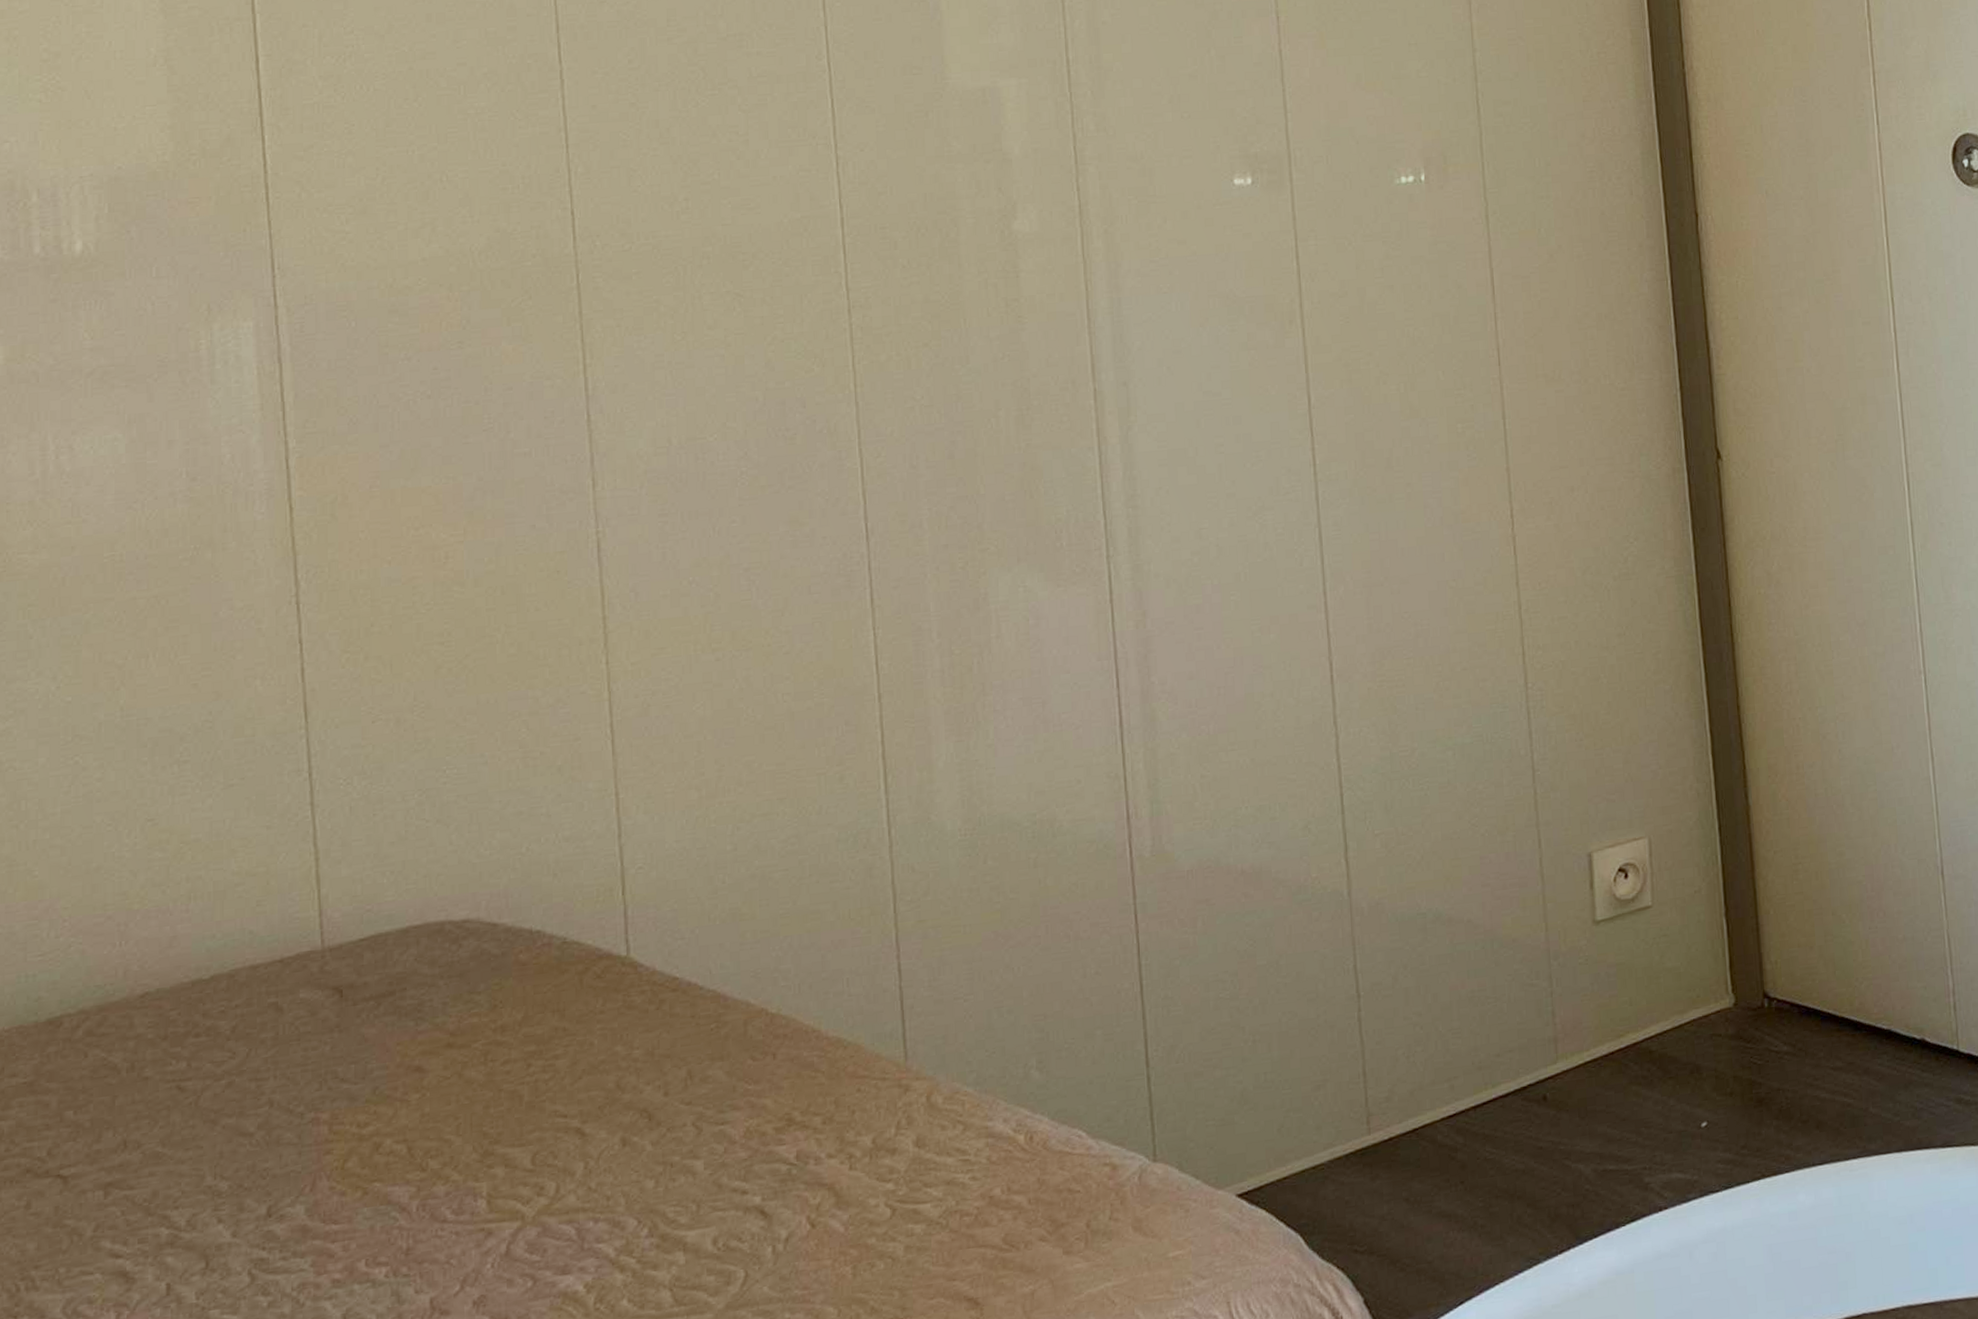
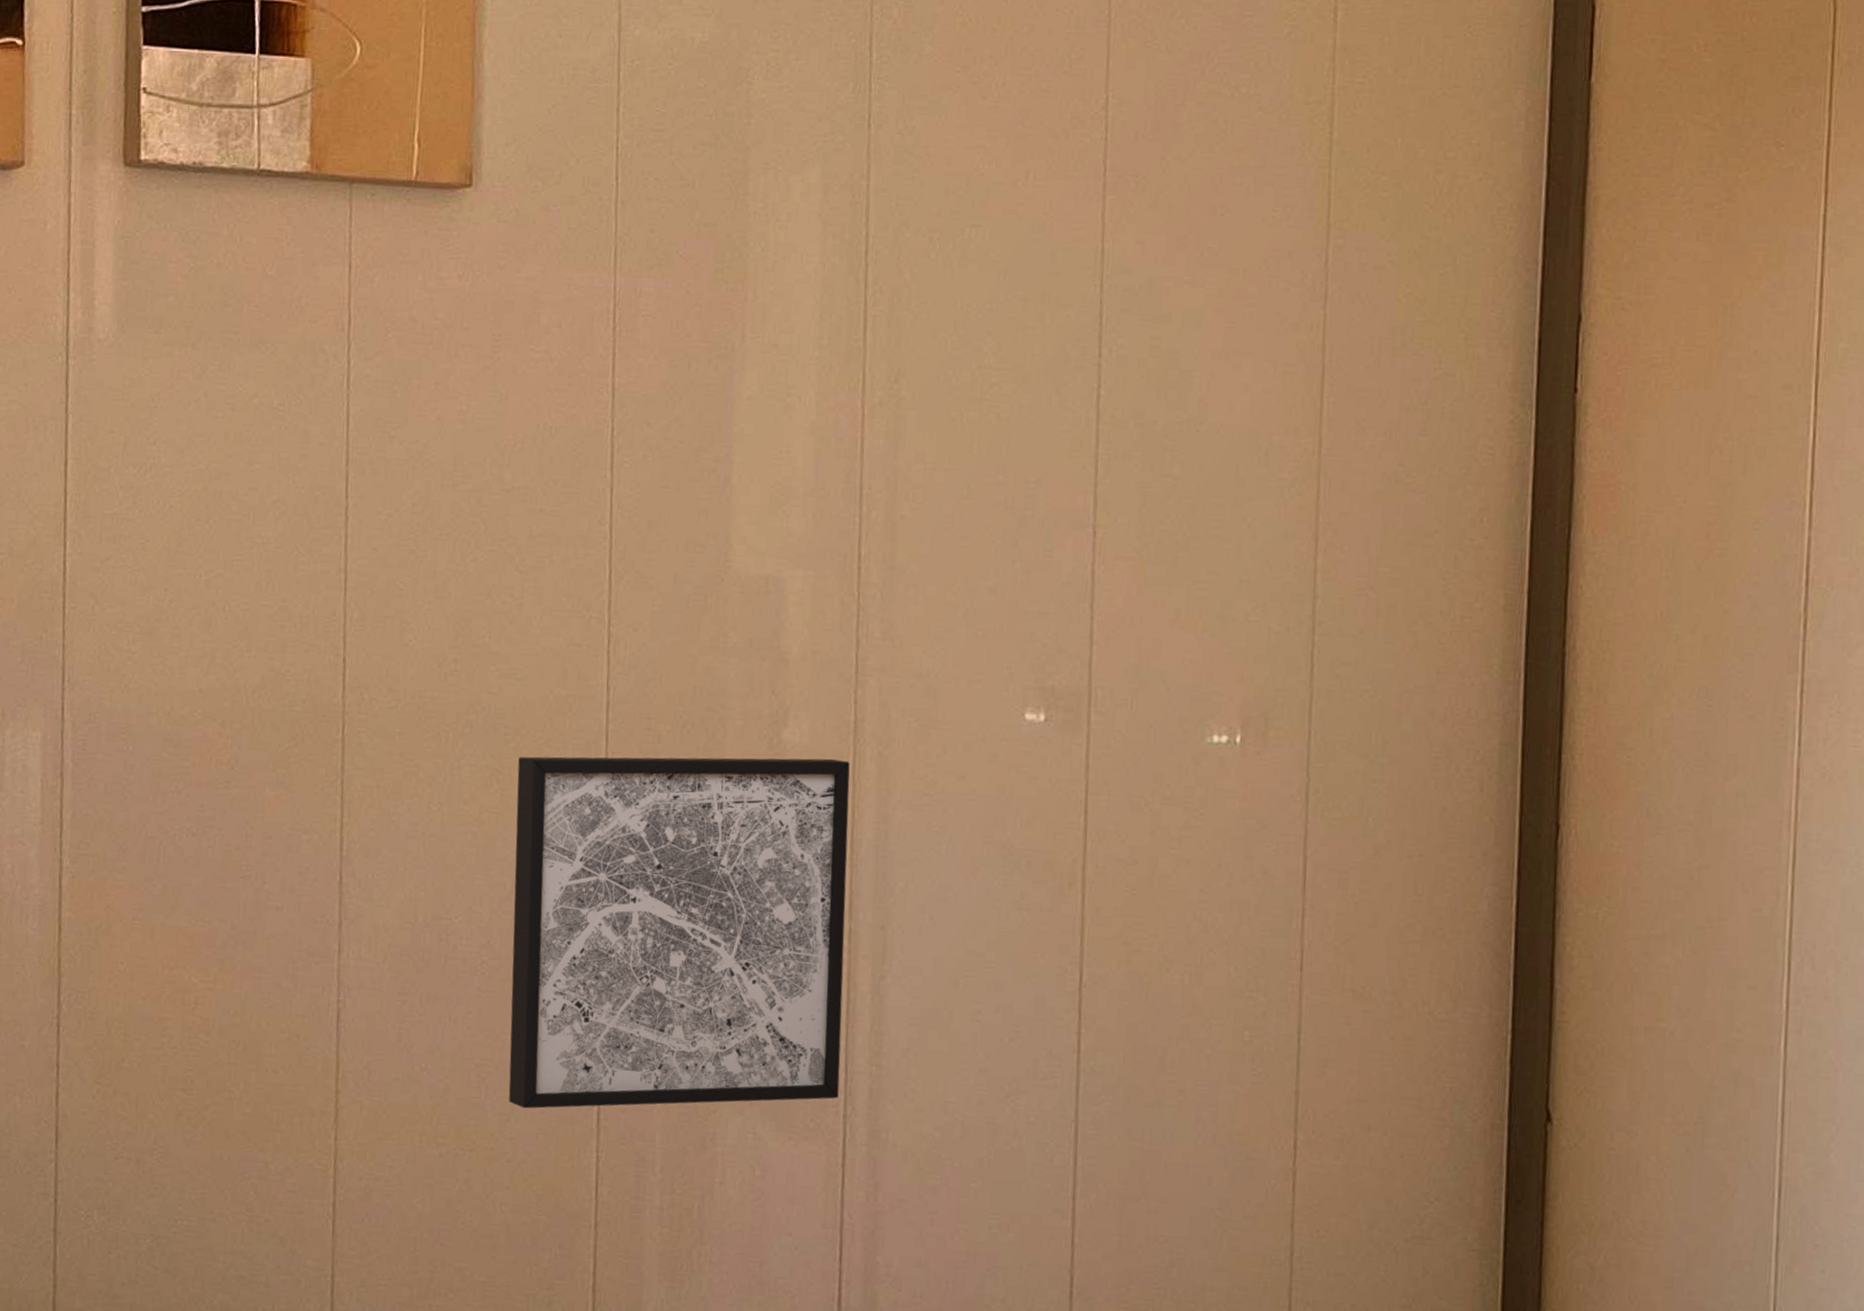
wall art: none [759,241,1100,602] -> present [508,756,850,1109]

